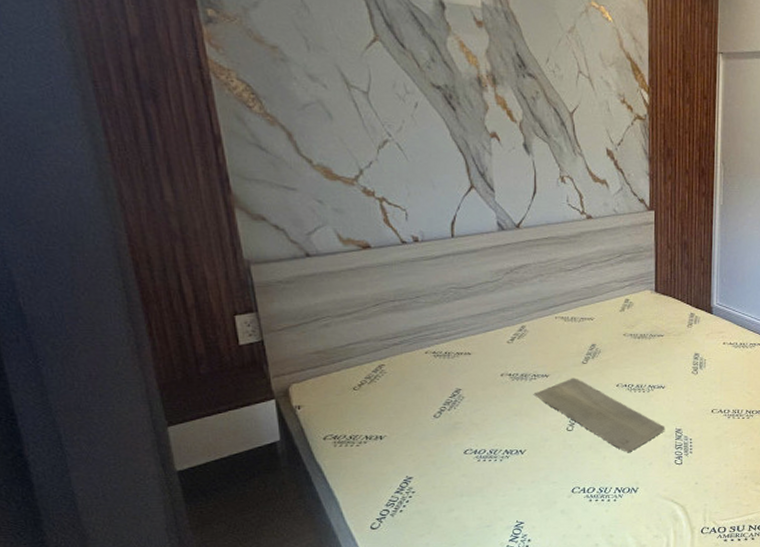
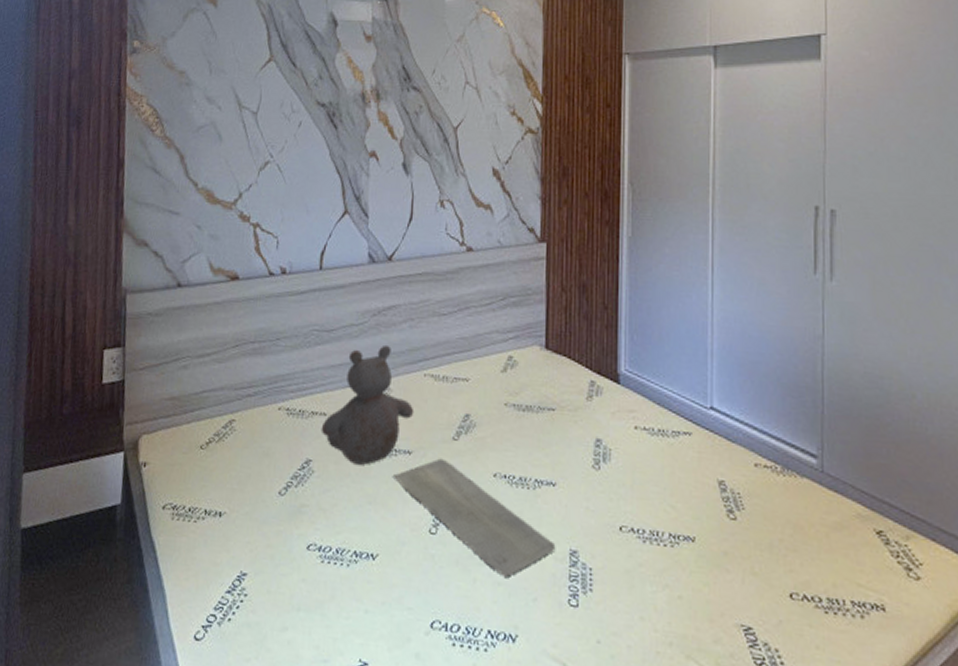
teddy bear: none [467,296,549,388] -> present [321,344,415,465]

